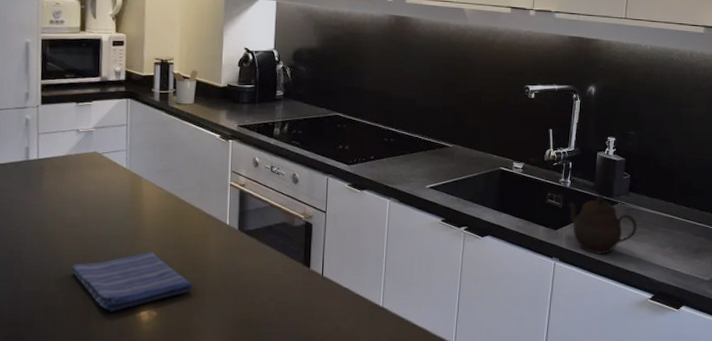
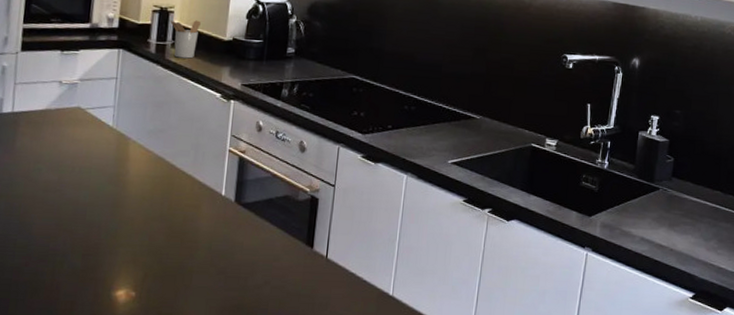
dish towel: present [72,251,193,312] -> none [42,222,180,291]
teapot: present [568,194,637,254] -> none [604,178,680,246]

